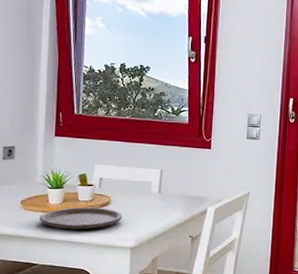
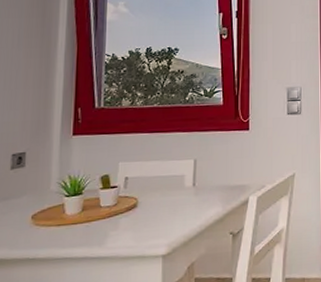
plate: present [39,207,122,230] -> none [54,212,152,244]

